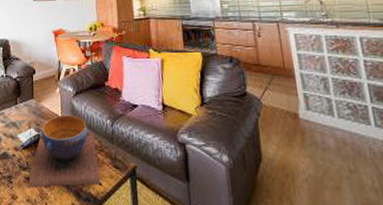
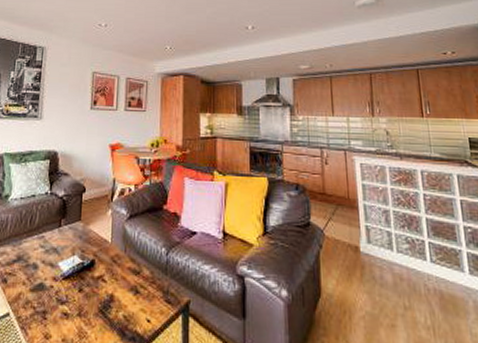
decorative bowl: present [28,115,100,188] -> none [66,240,149,325]

